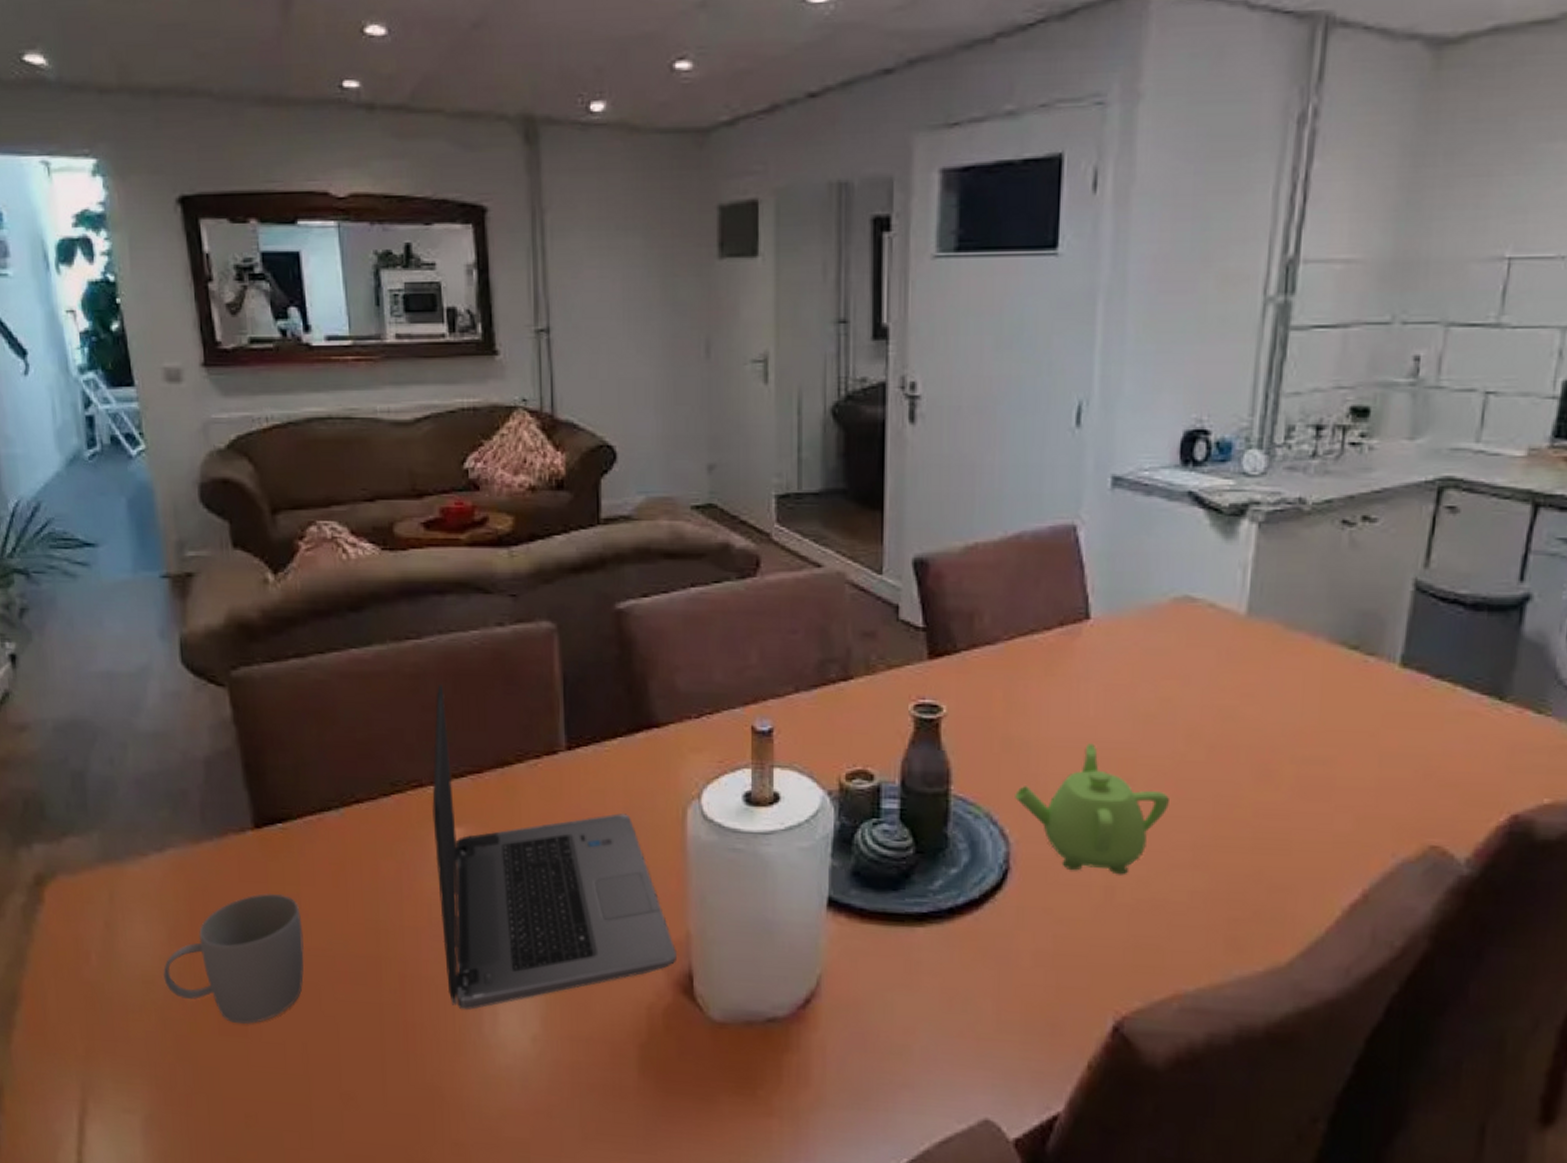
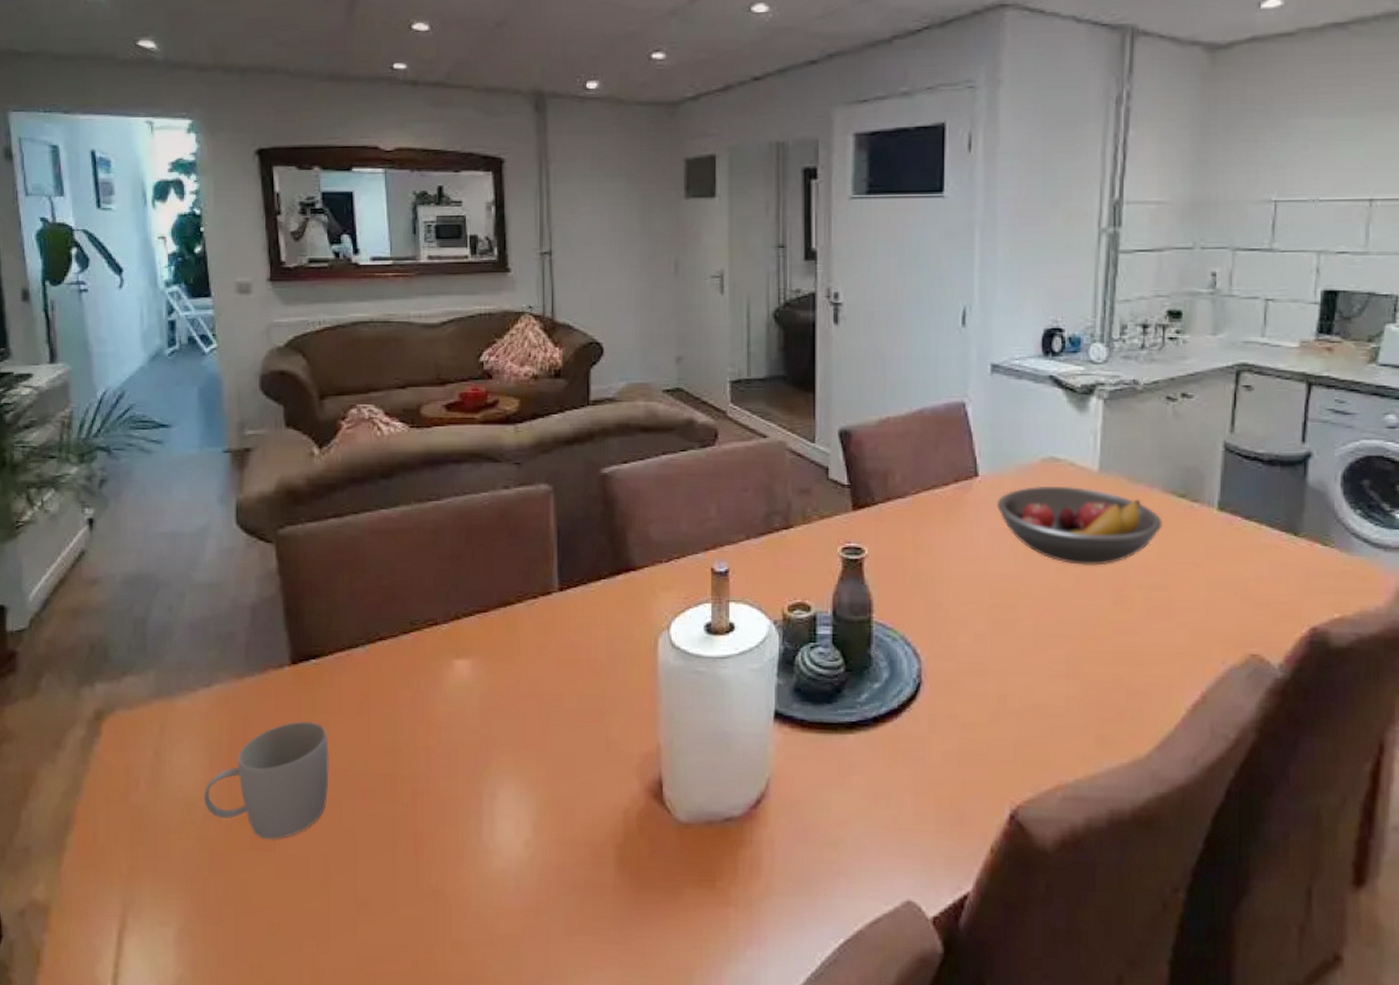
laptop computer: present [432,685,676,1010] -> none [445,538,649,819]
teapot: present [1015,743,1169,875] -> none [924,577,1046,685]
fruit bowl: none [1112,633,1326,733] -> present [997,487,1163,566]

